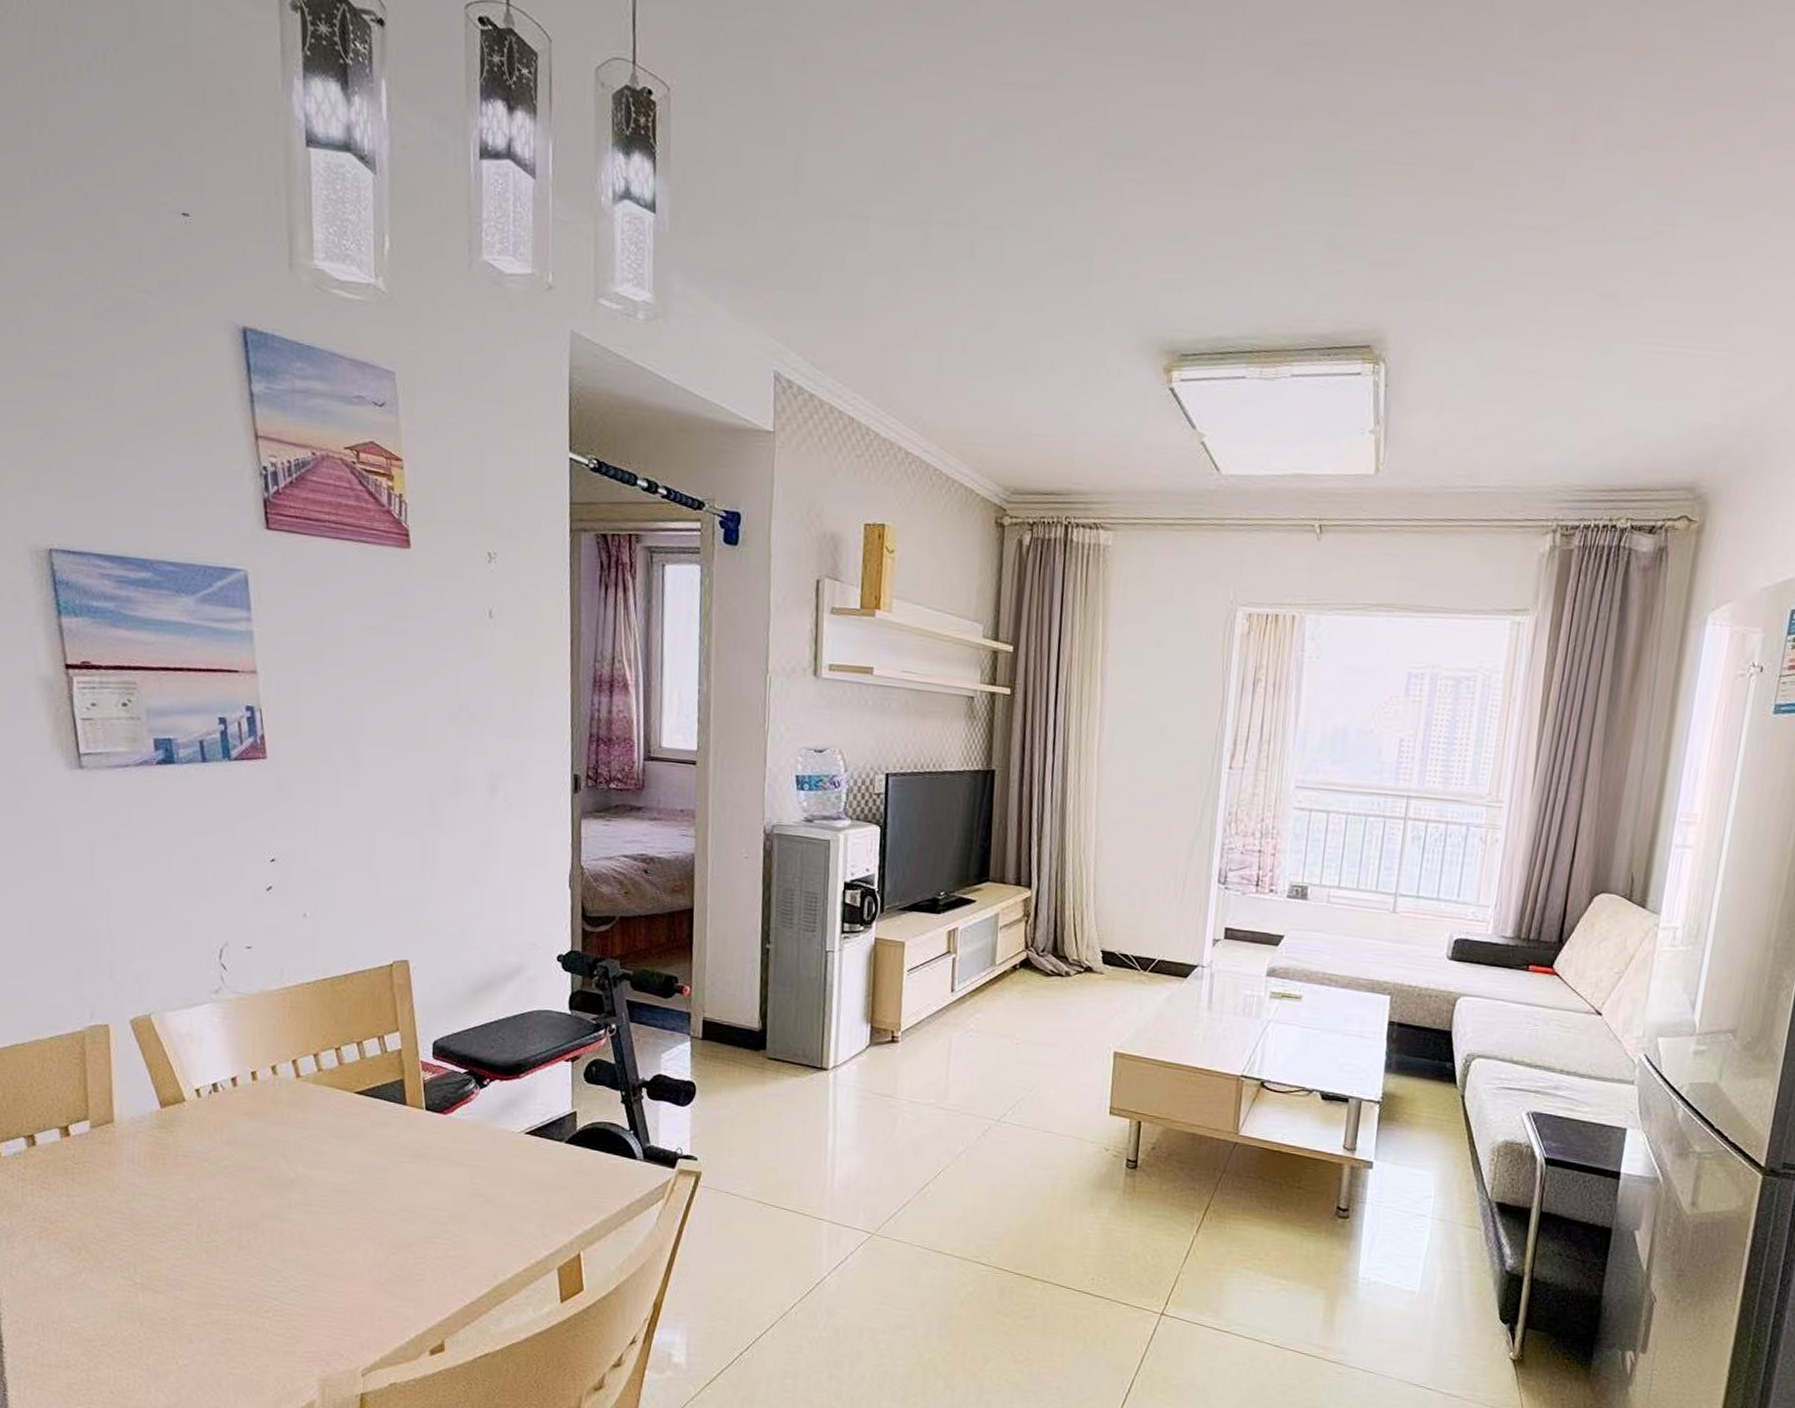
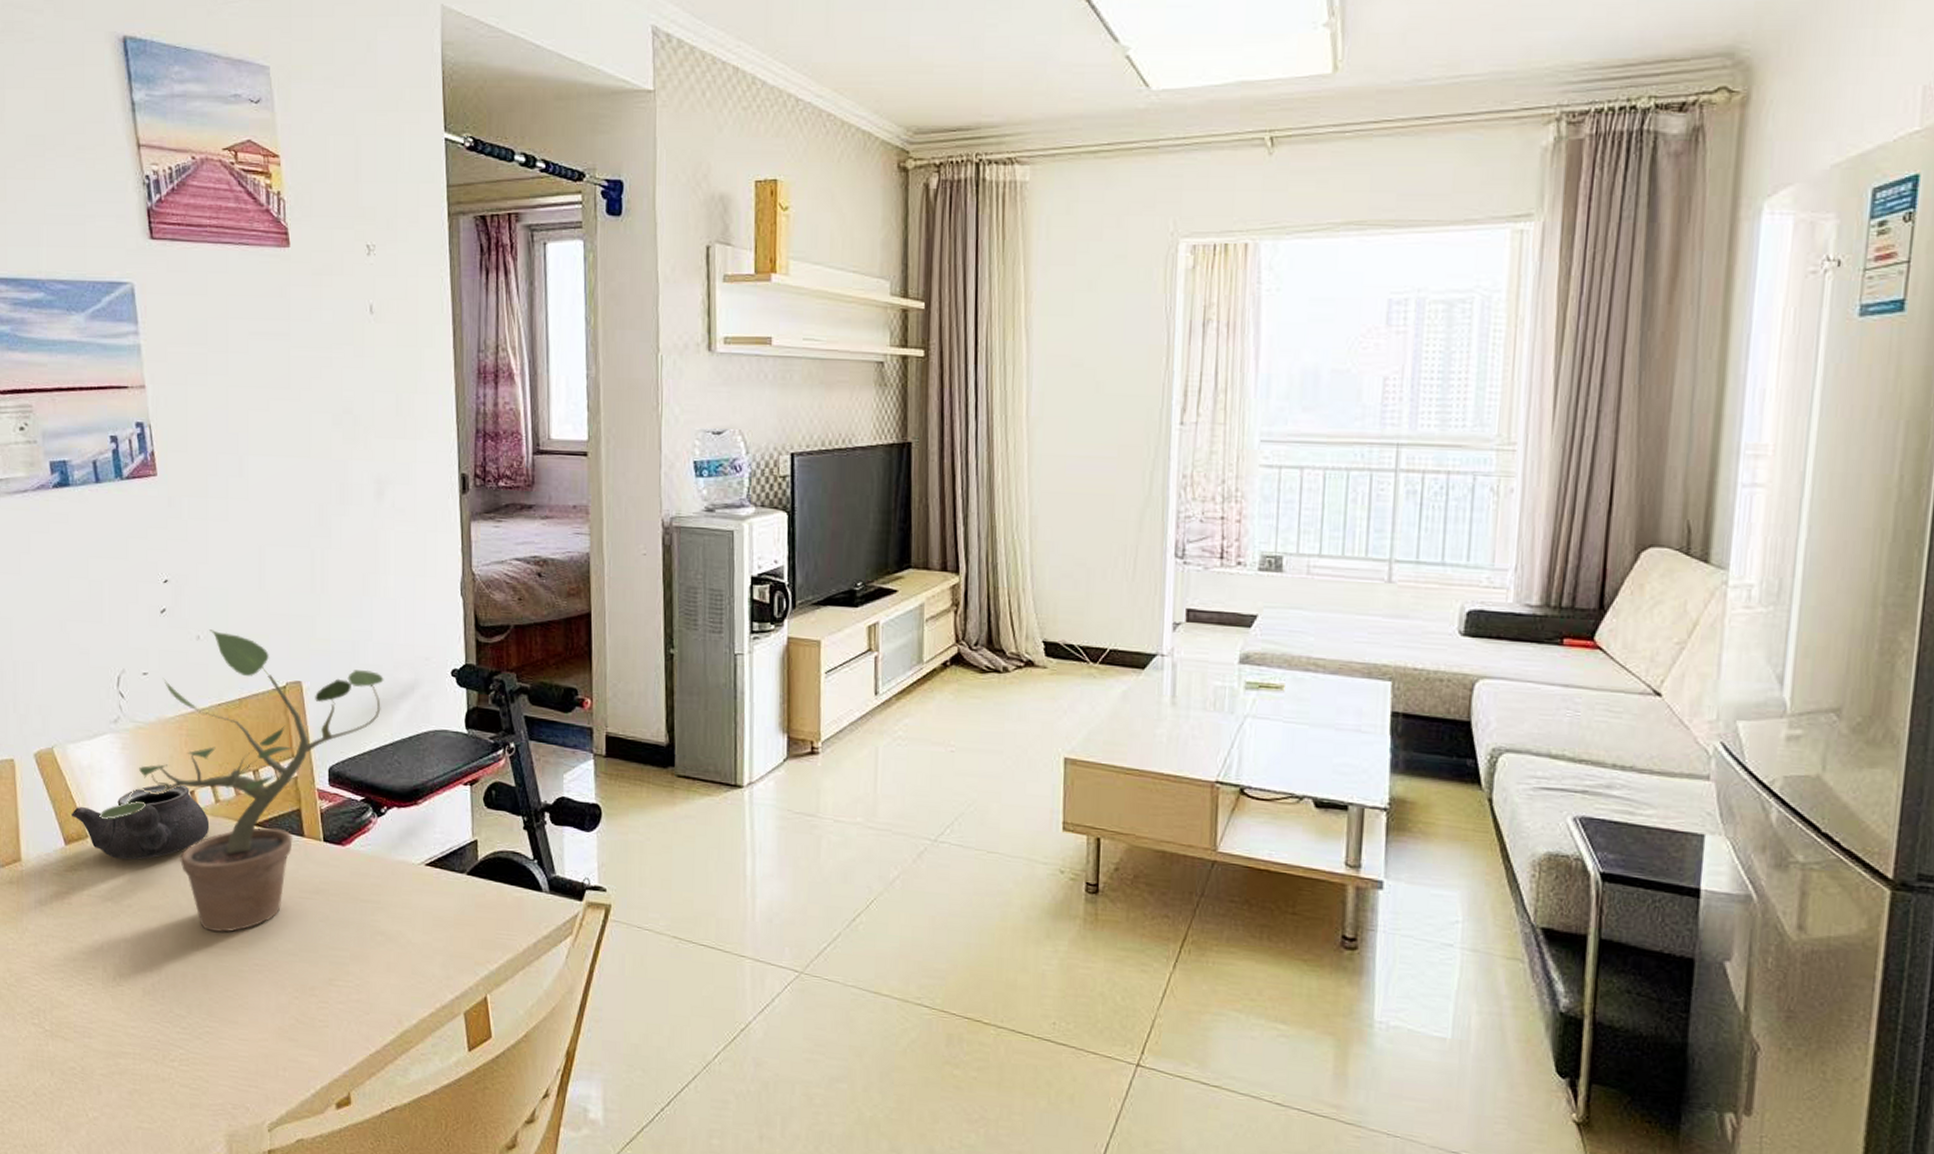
teapot: none [168,1053,311,1124] -> present [72,785,210,860]
potted plant: none [197,908,491,1192] -> present [99,629,384,932]

